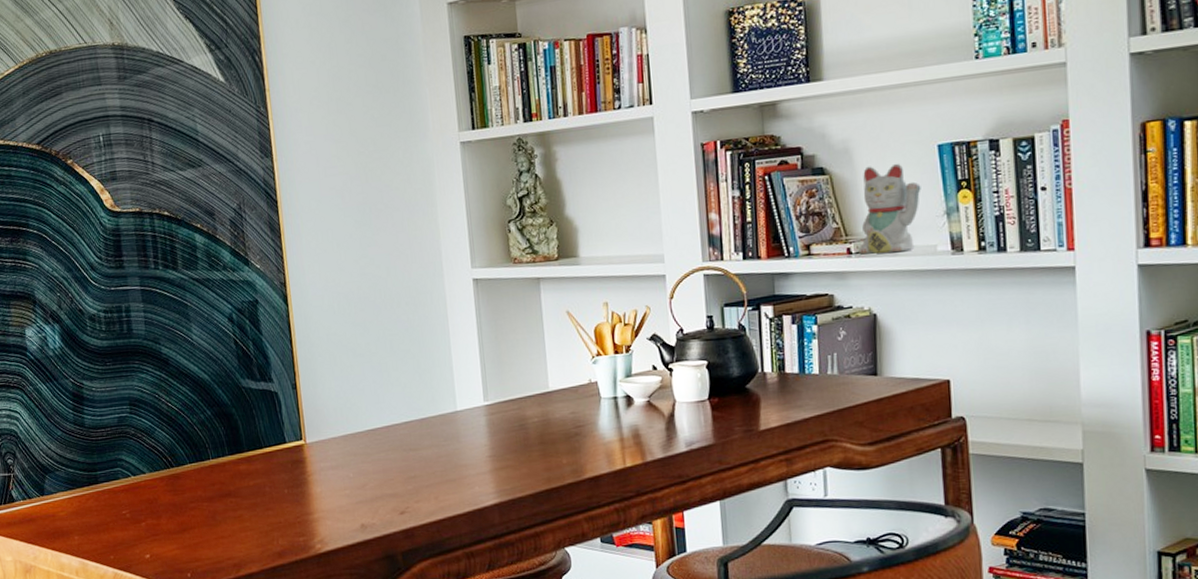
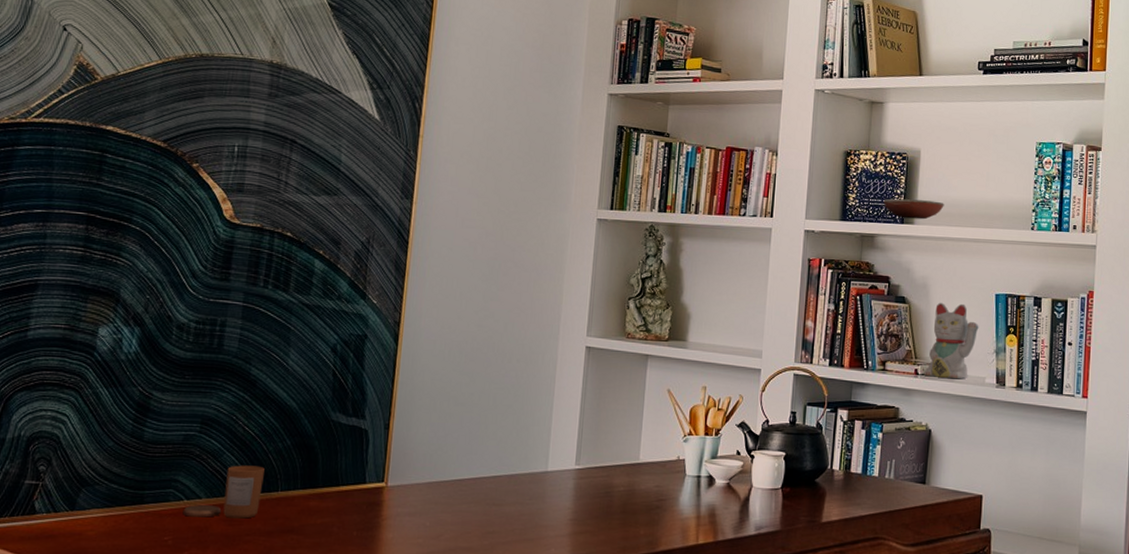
candle: none [132,438,197,491] -> present [182,465,265,519]
decorative bowl: none [781,47,858,77] -> present [883,198,944,220]

